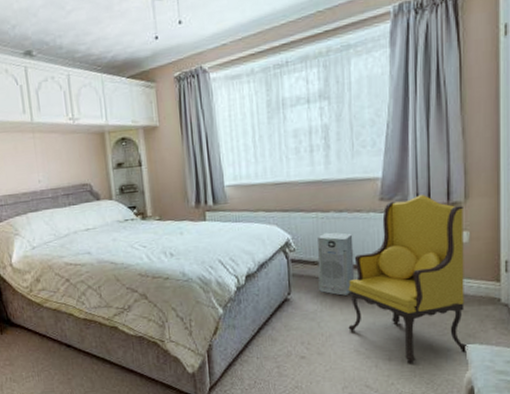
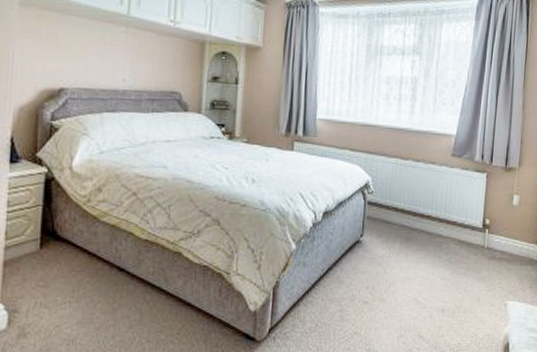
air purifier: present [317,232,355,296] -> none [389,179,426,243]
armchair: present [348,195,468,364] -> none [410,156,517,317]

